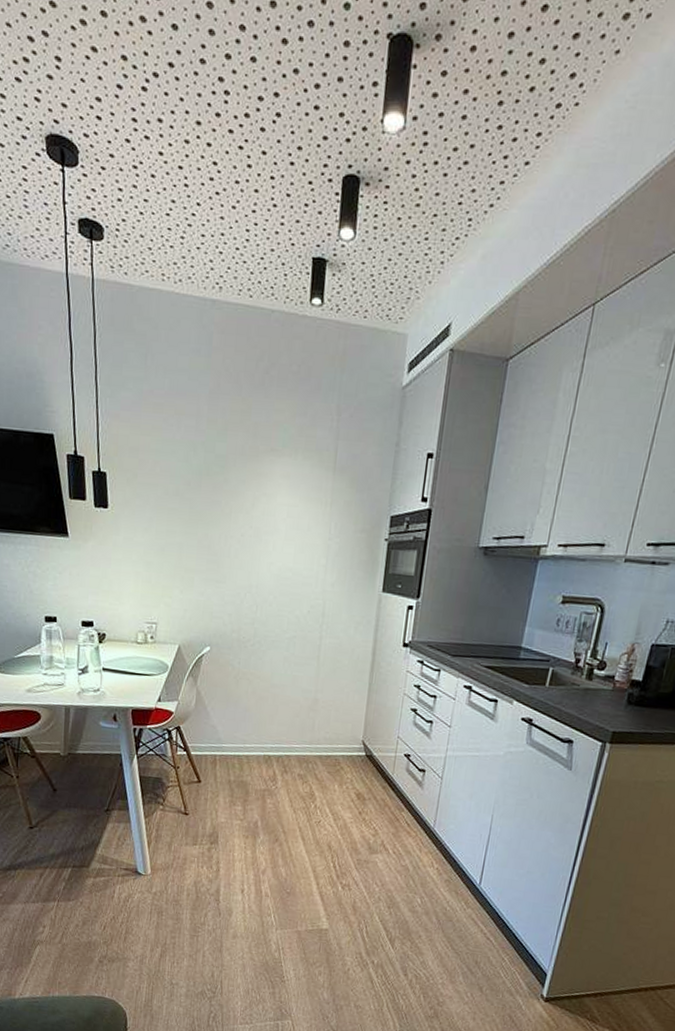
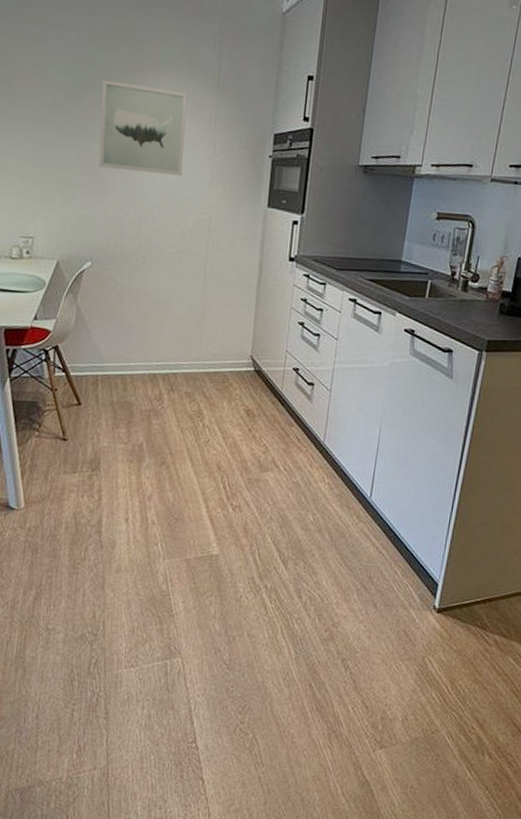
wall art: none [217,466,304,562] -> present [98,79,188,176]

